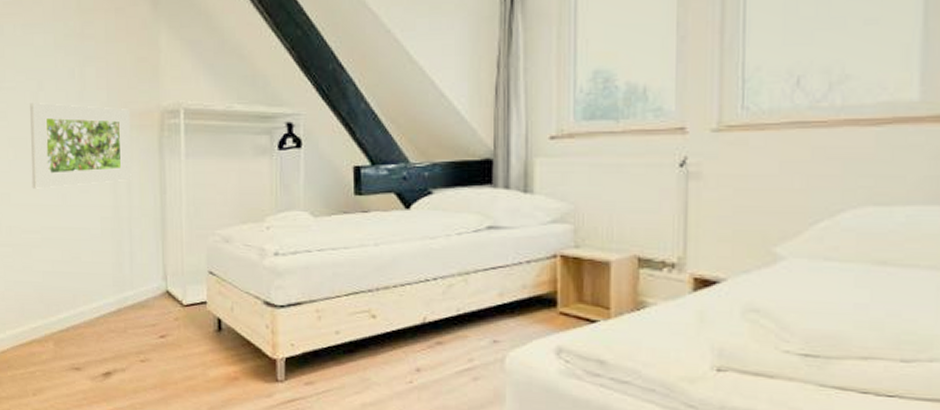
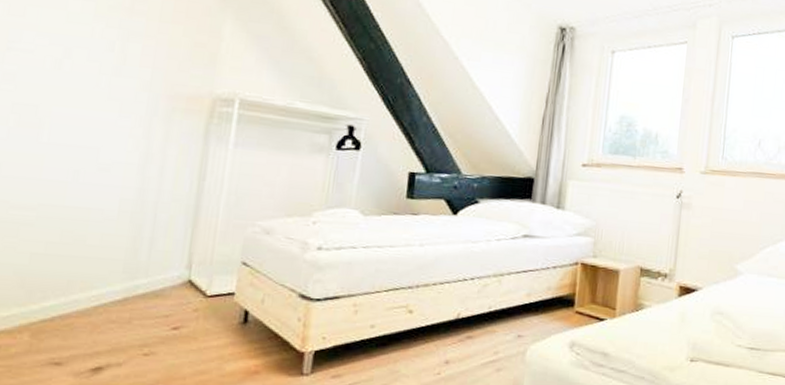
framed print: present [30,103,131,189] -> none [34,69,176,164]

